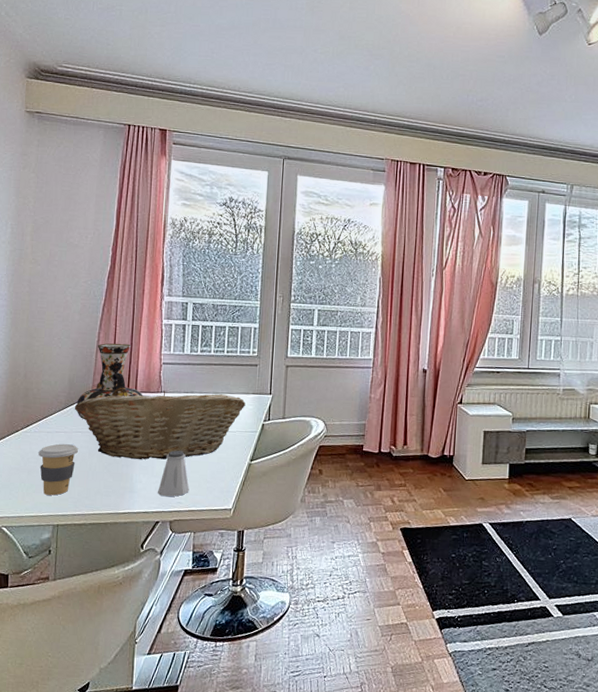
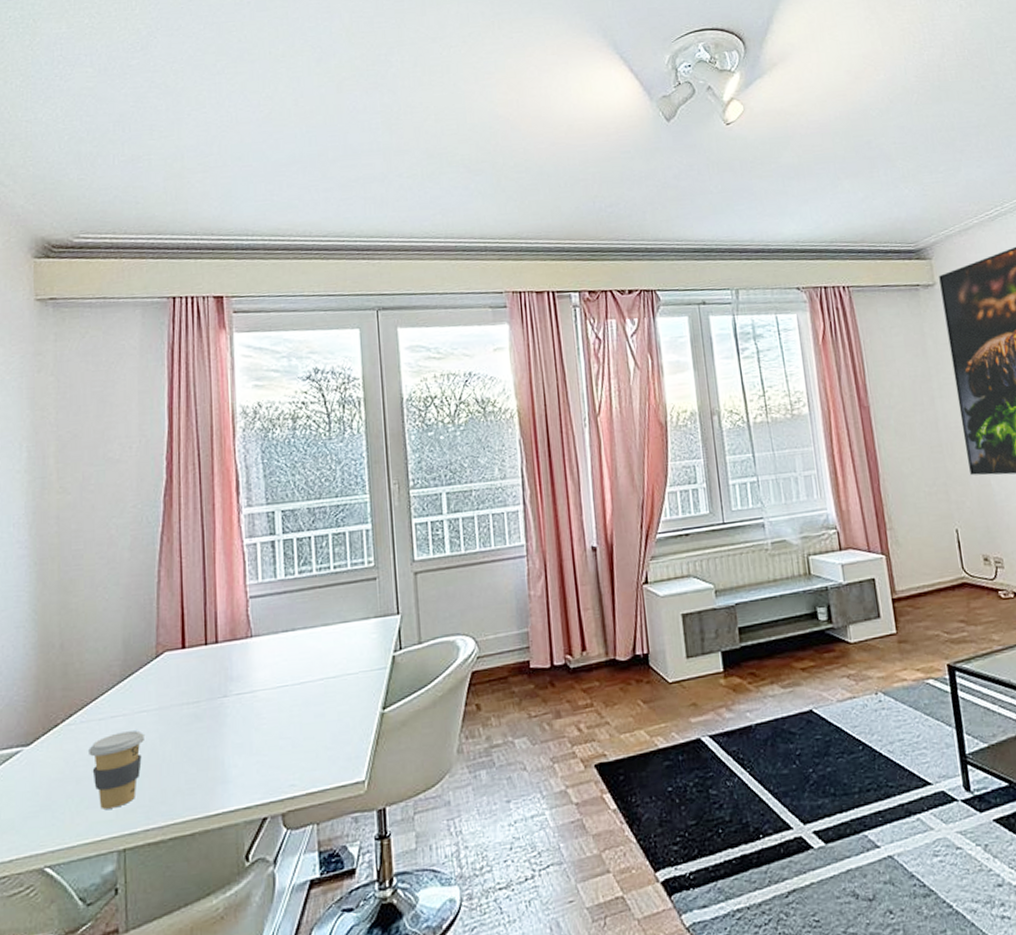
fruit basket: present [74,391,246,460] -> none [134,624,367,738]
vase: present [76,343,143,420] -> none [136,579,228,694]
saltshaker: present [158,450,190,497] -> none [261,712,304,781]

